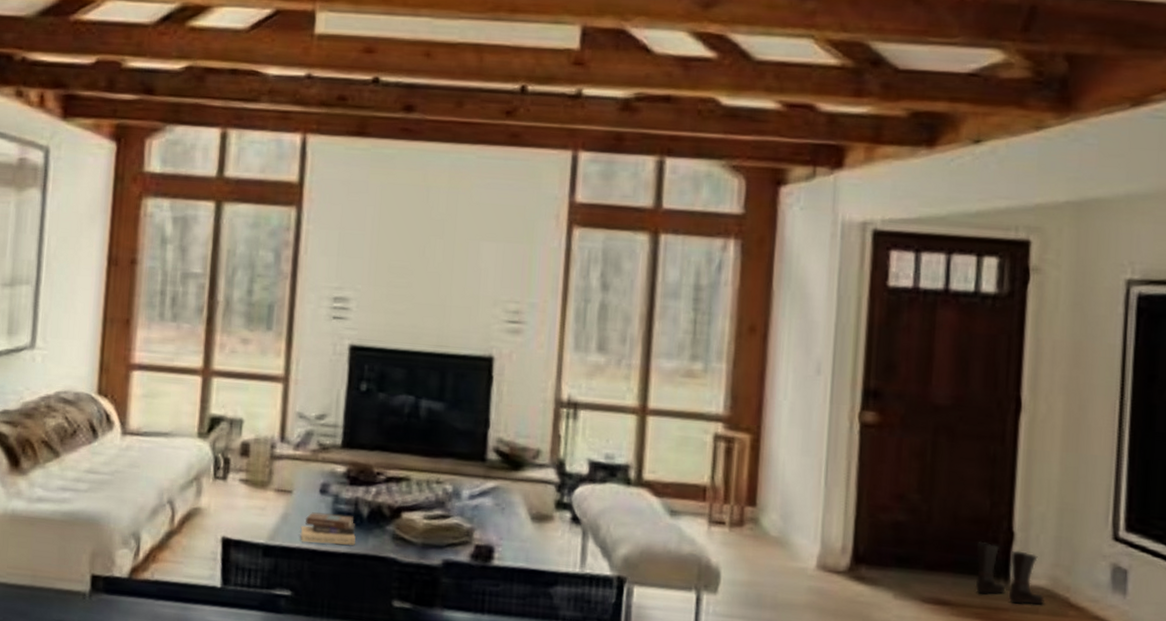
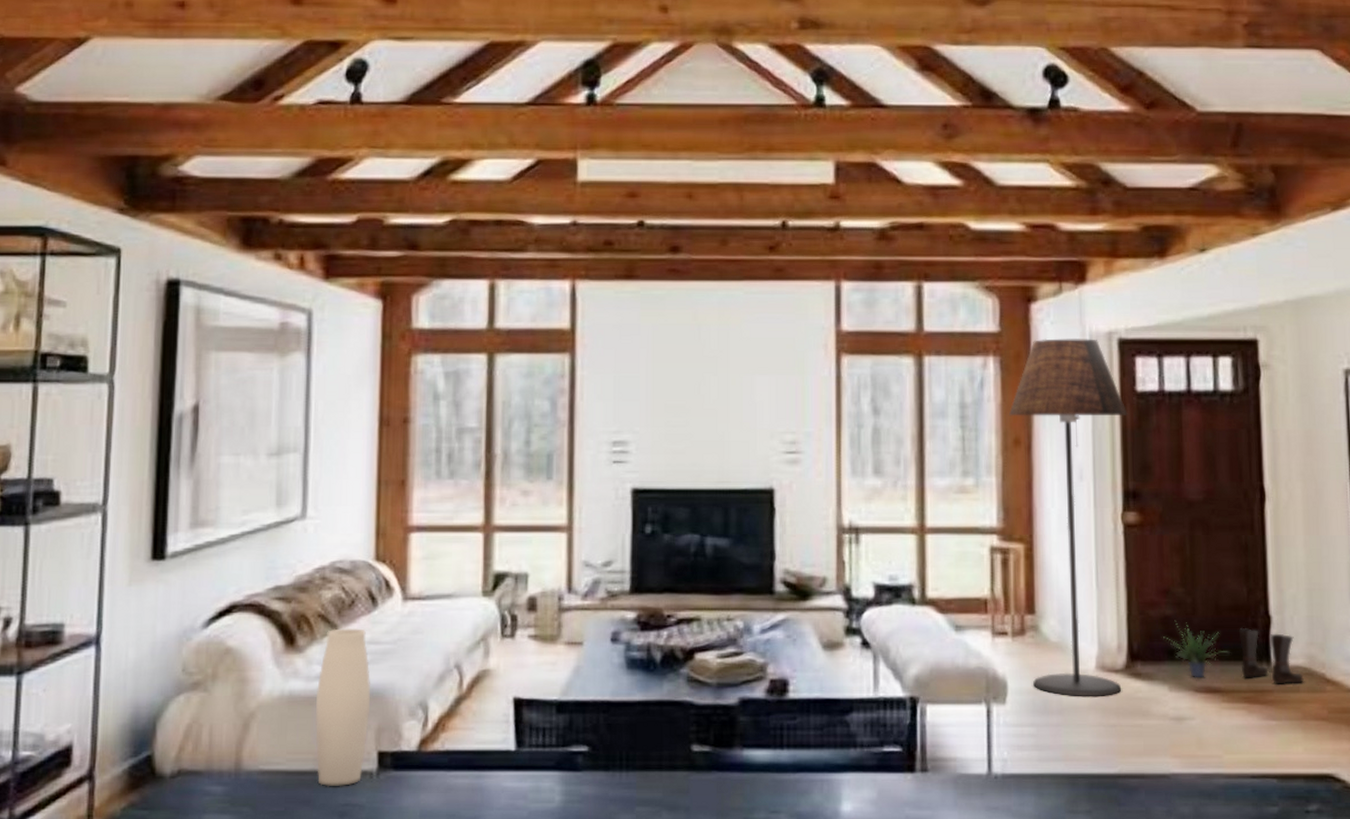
vase: none [34,455,88,603] -> present [315,628,371,787]
books: present [300,512,356,545] -> none [594,662,650,695]
floor lamp: none [746,224,876,597] -> present [1009,338,1128,696]
potted plant: none [893,528,965,588] -> present [1163,621,1230,678]

